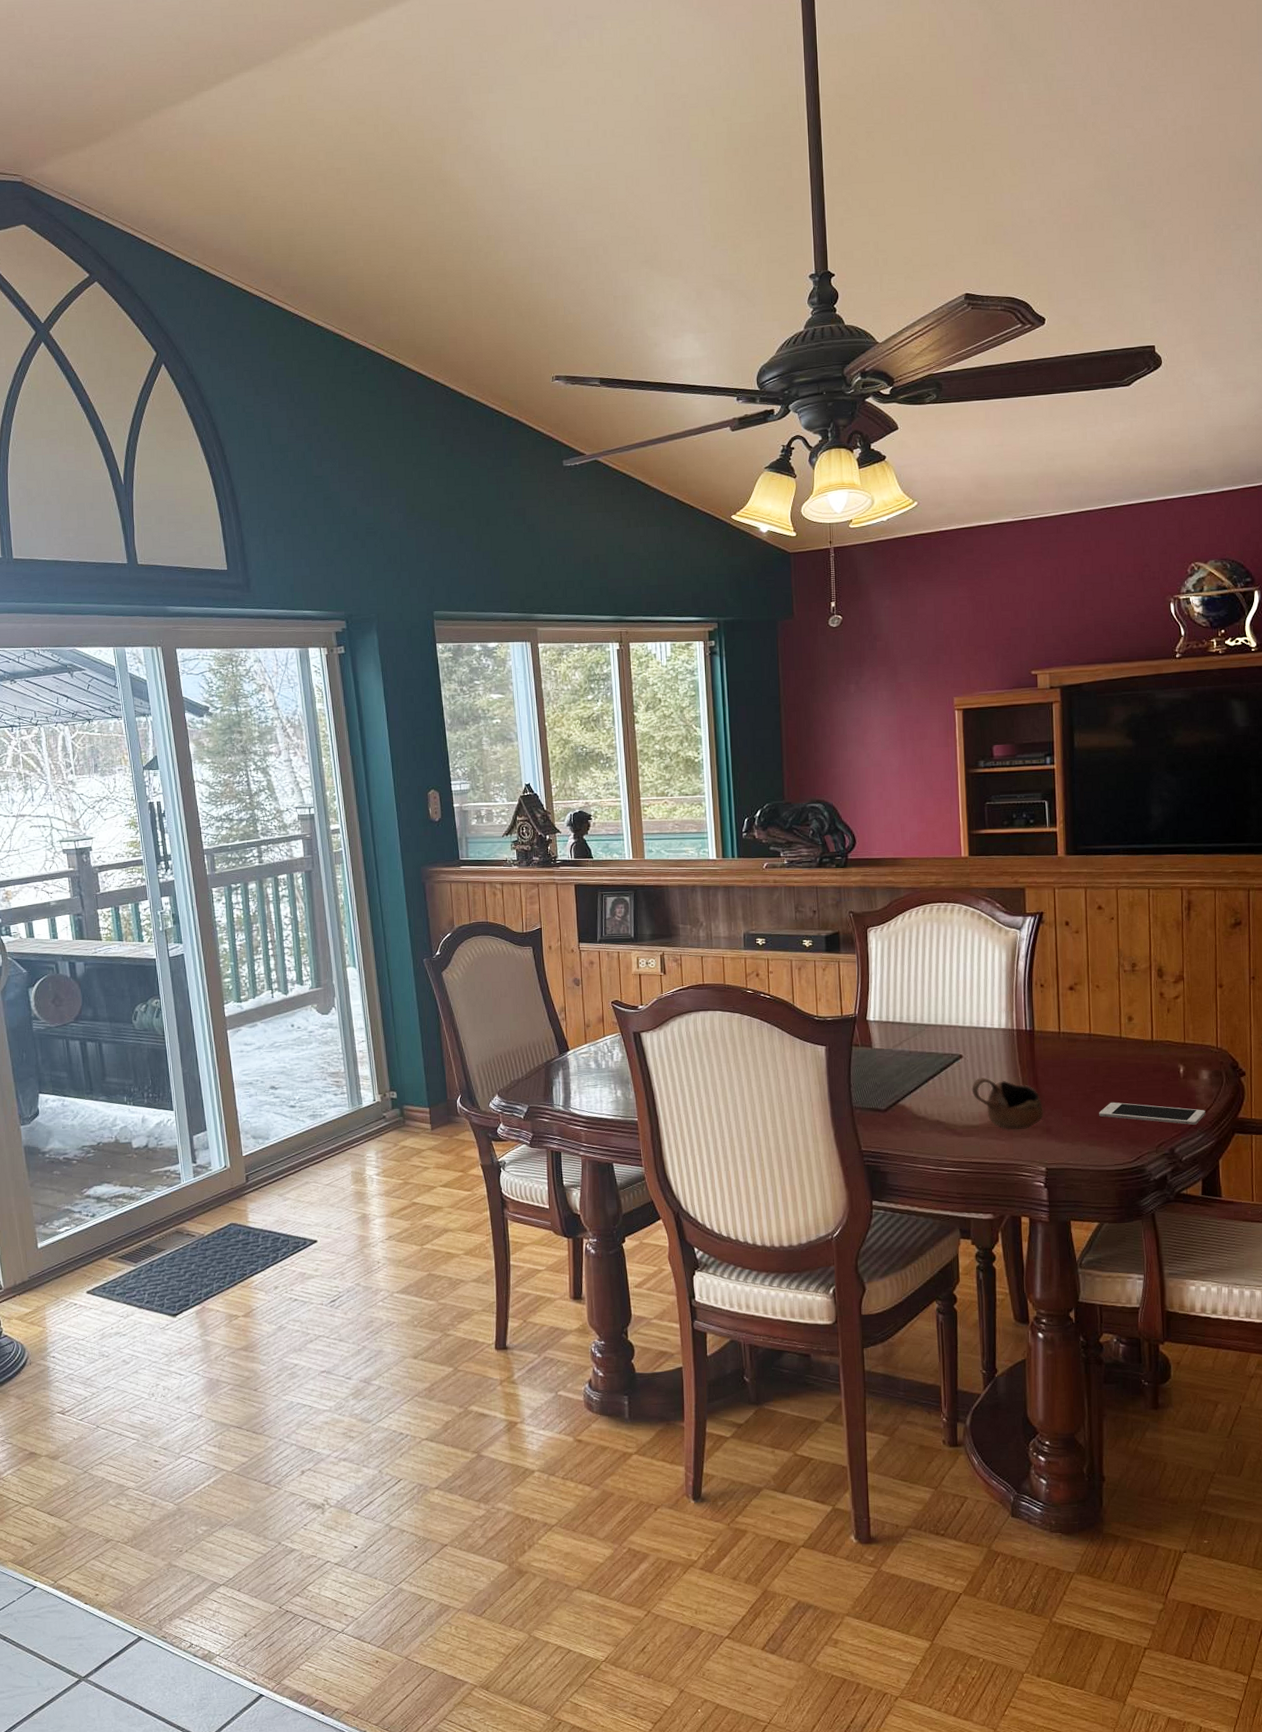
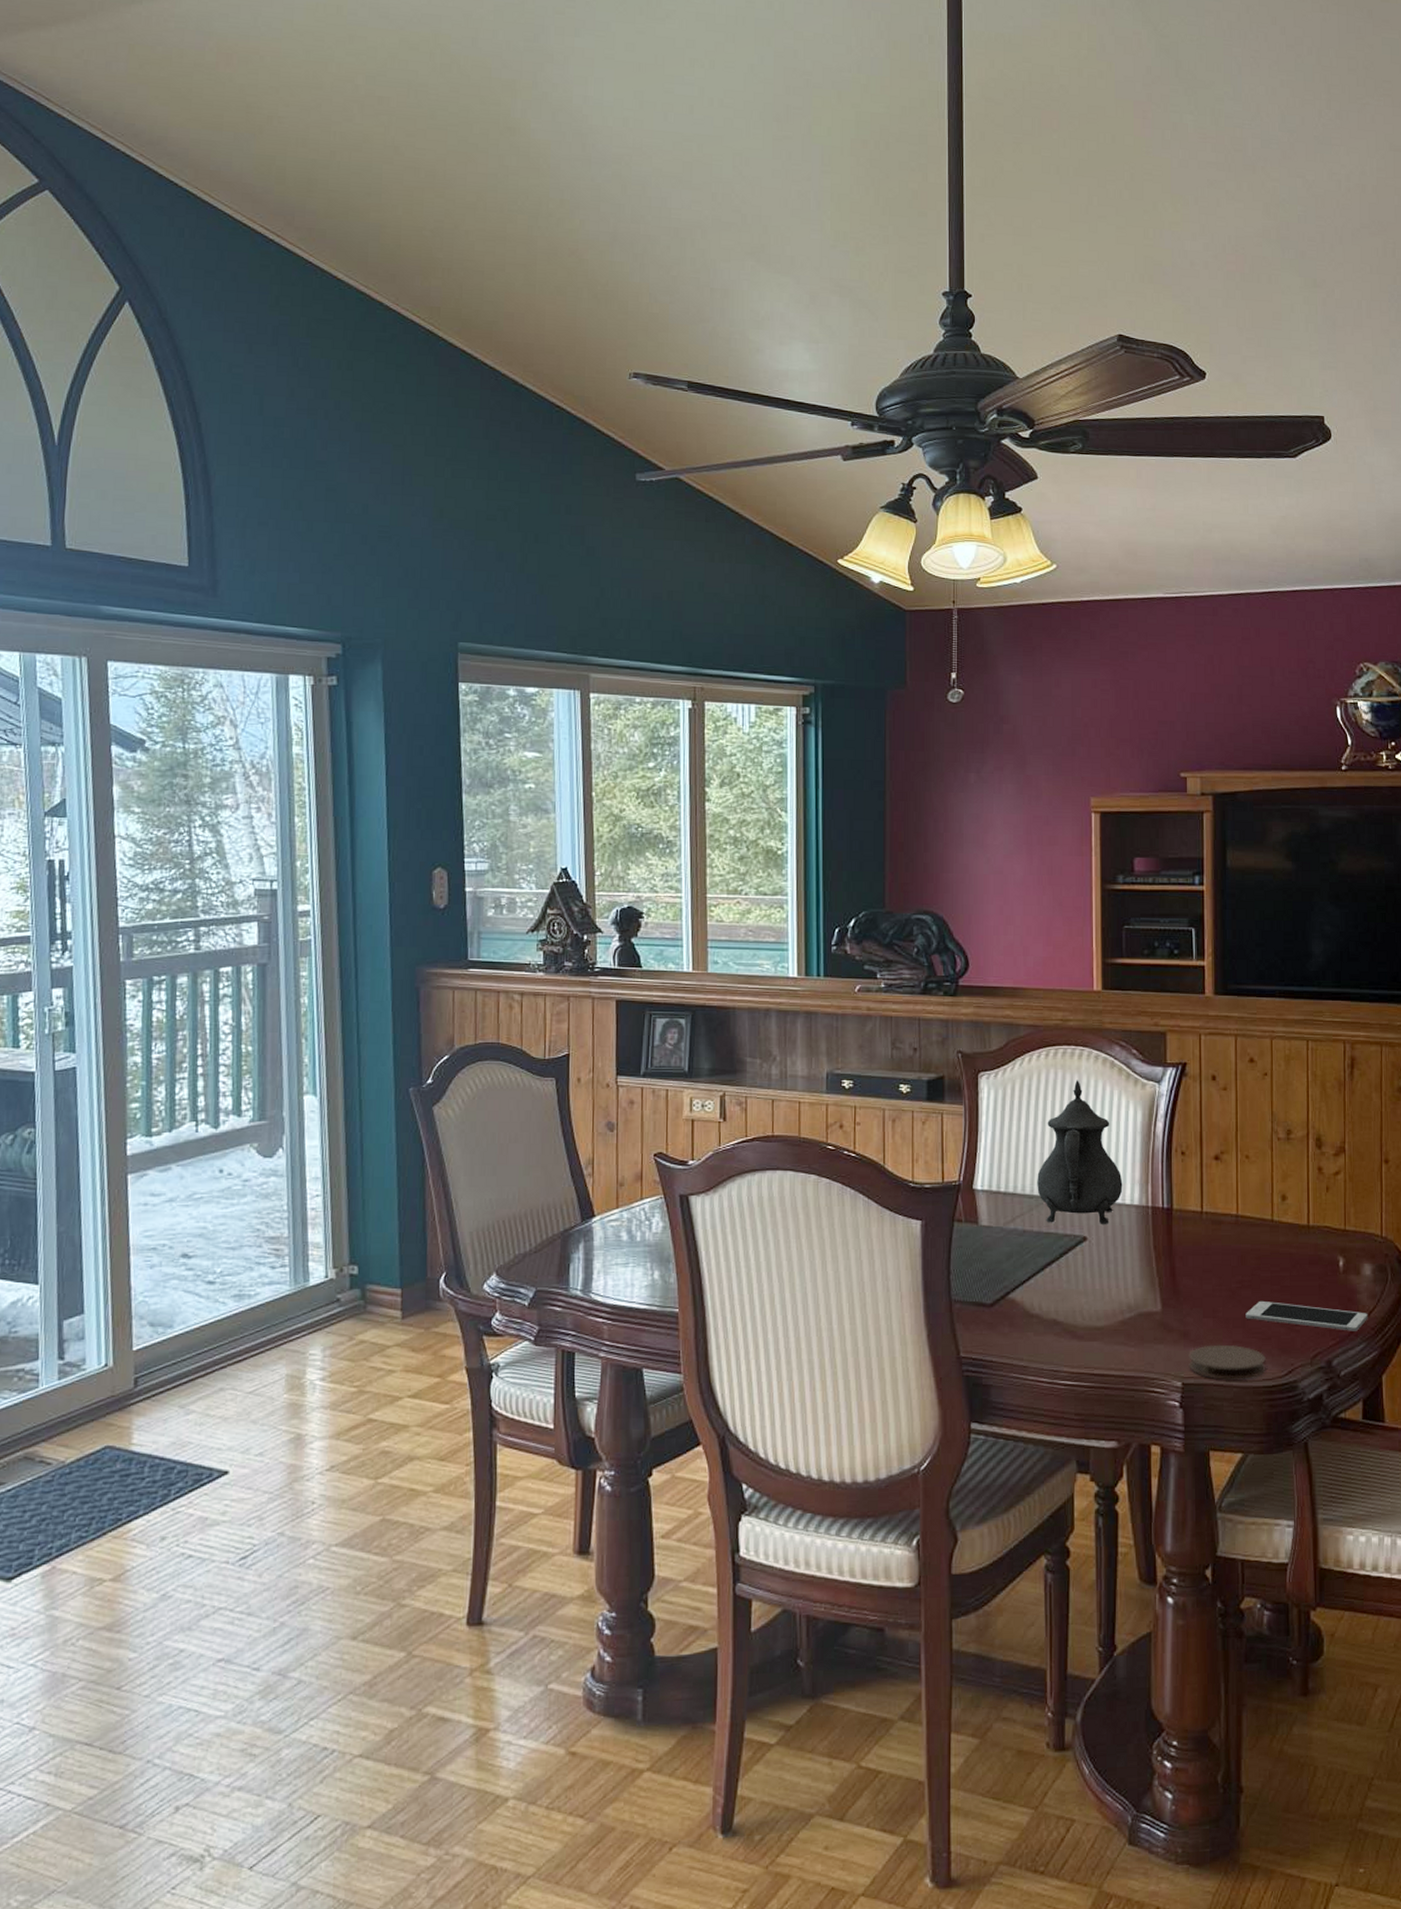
teapot: none [919,930,992,1045] -> present [1037,1080,1123,1224]
cup: present [971,1077,1044,1130] -> none [1096,1266,1181,1333]
coaster: none [1051,1137,1117,1165] -> present [1189,1344,1266,1380]

